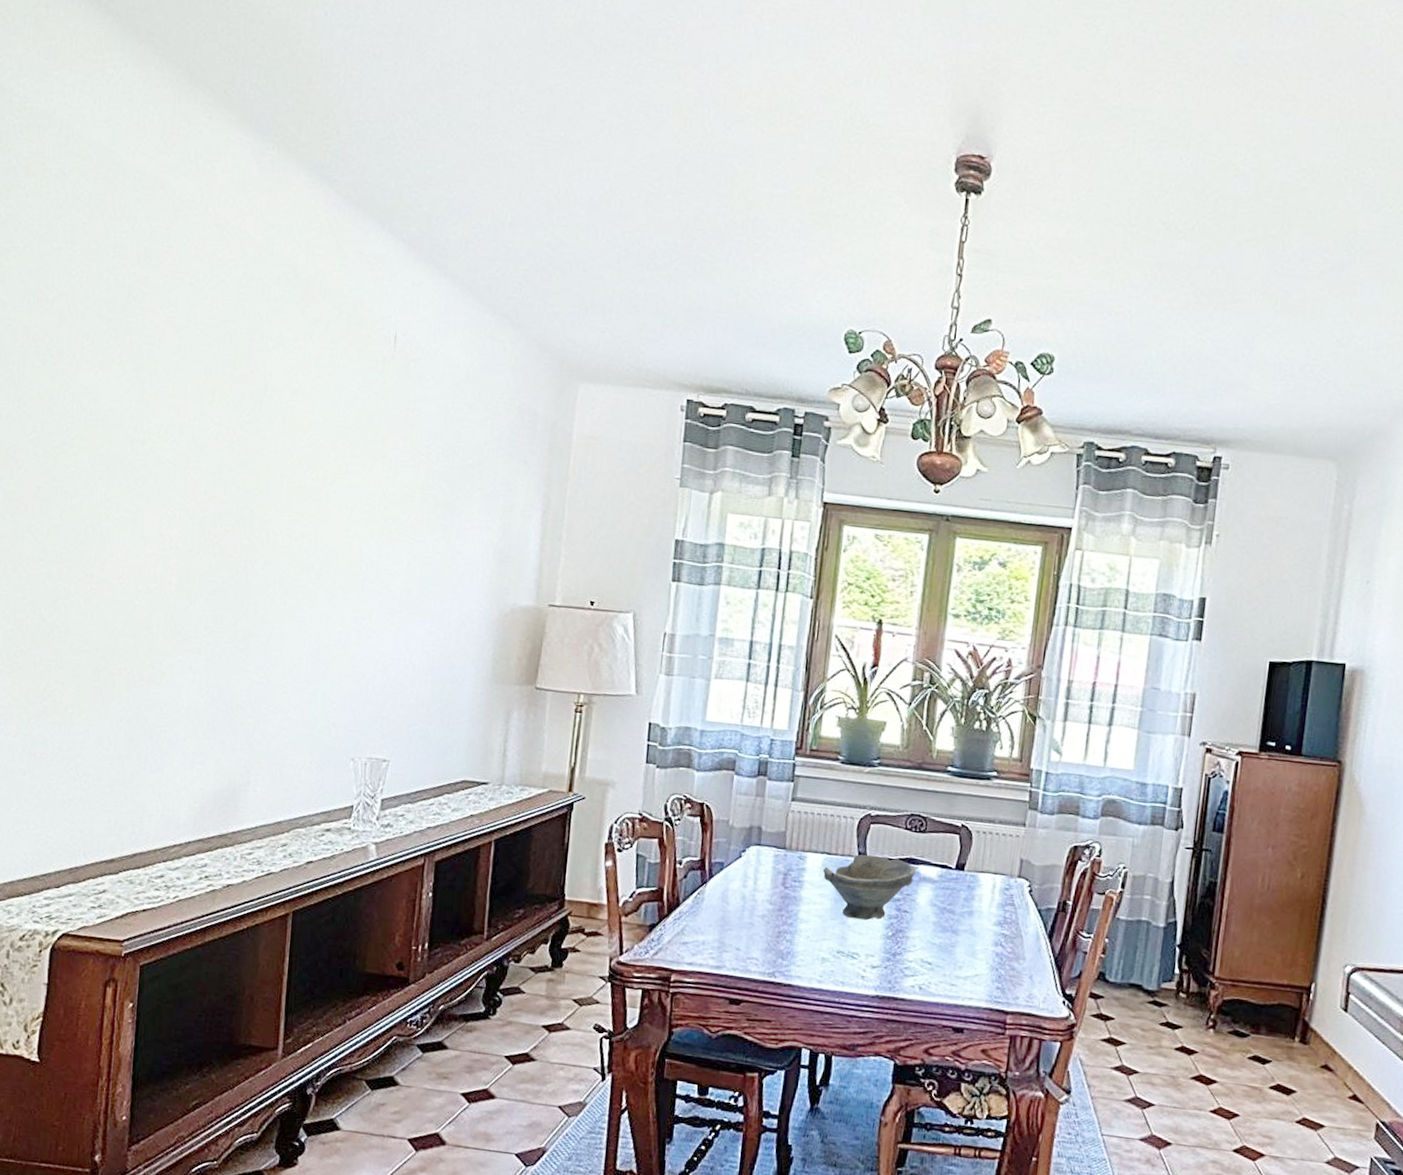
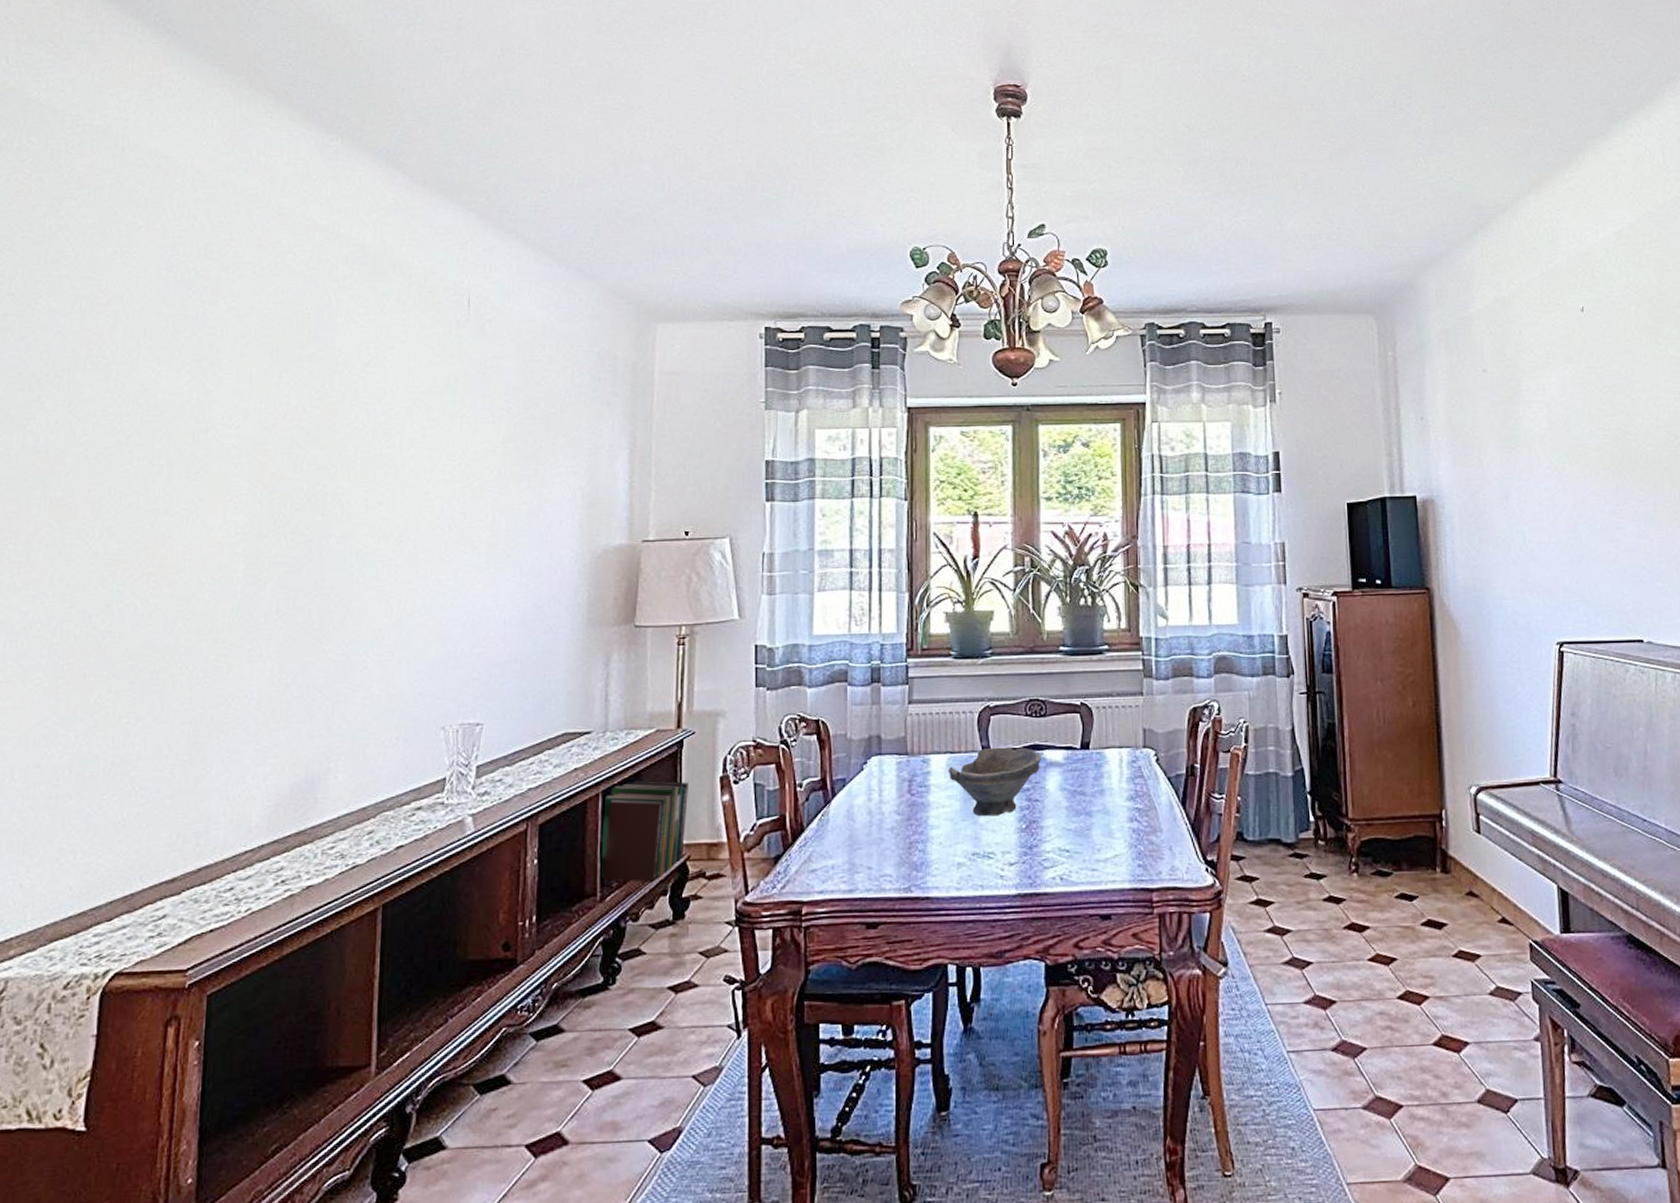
books: none [488,834,575,930] -> present [599,780,688,882]

